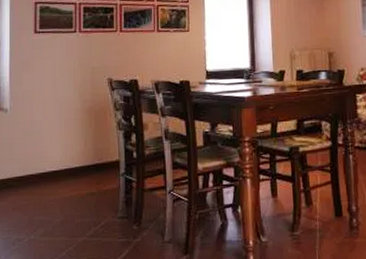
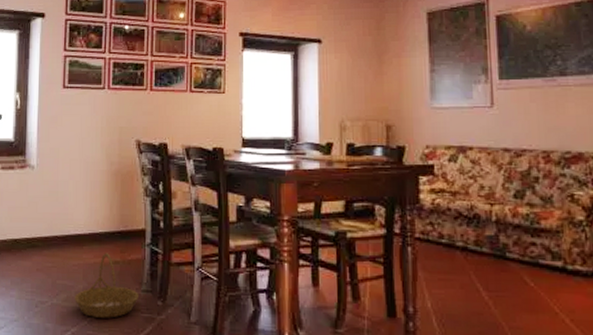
basket: none [52,186,116,248] -> present [74,253,140,318]

